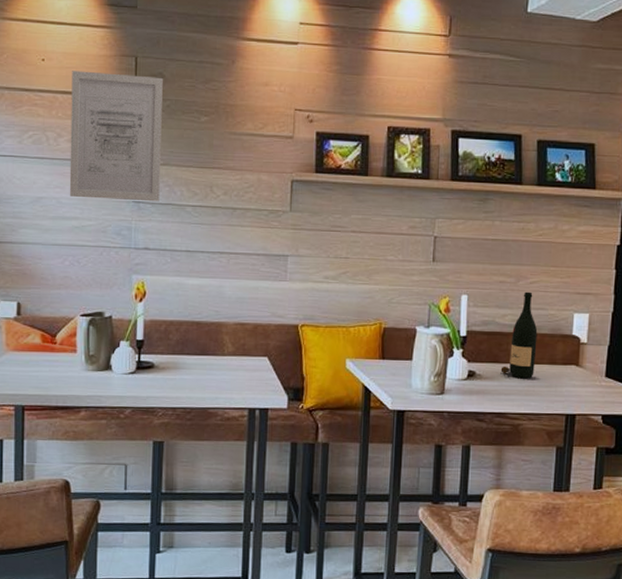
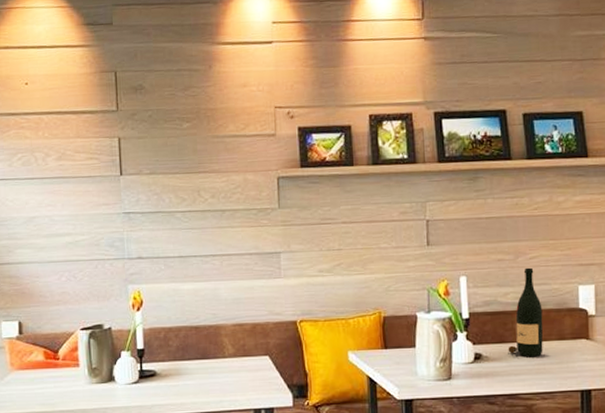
wall art: present [69,70,163,202] -> none [55,89,149,214]

